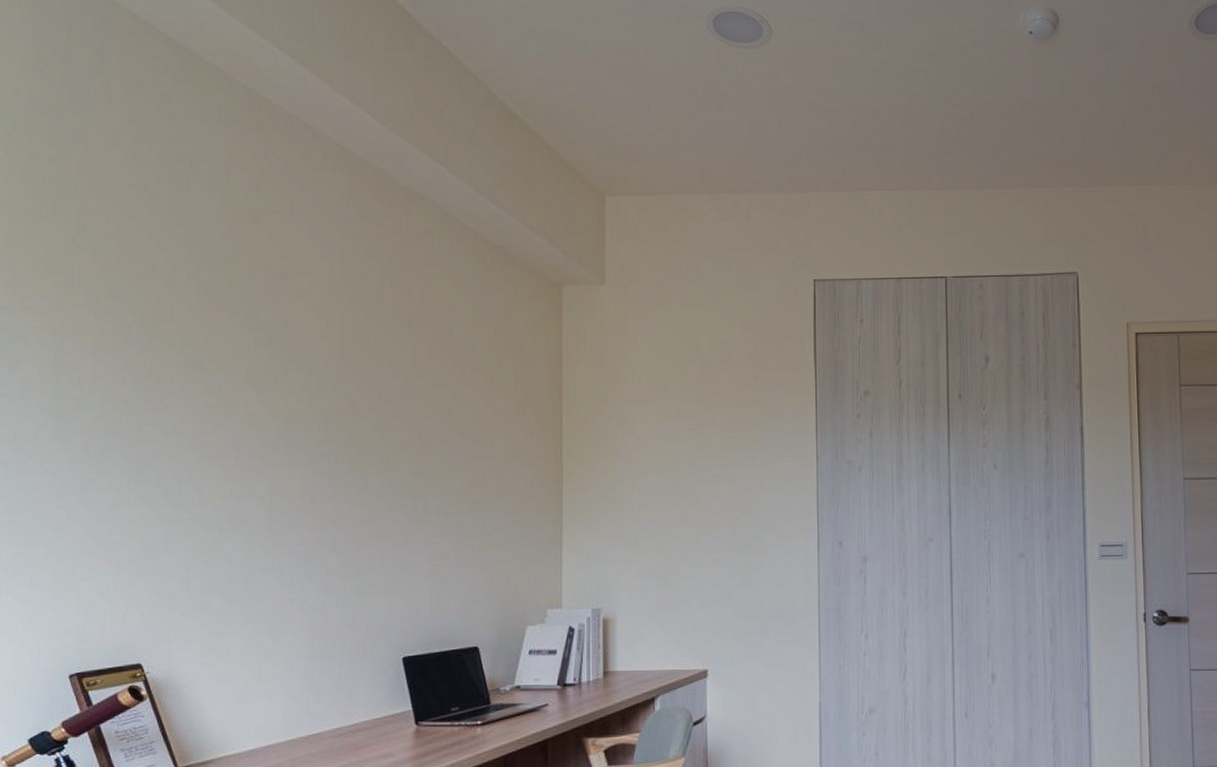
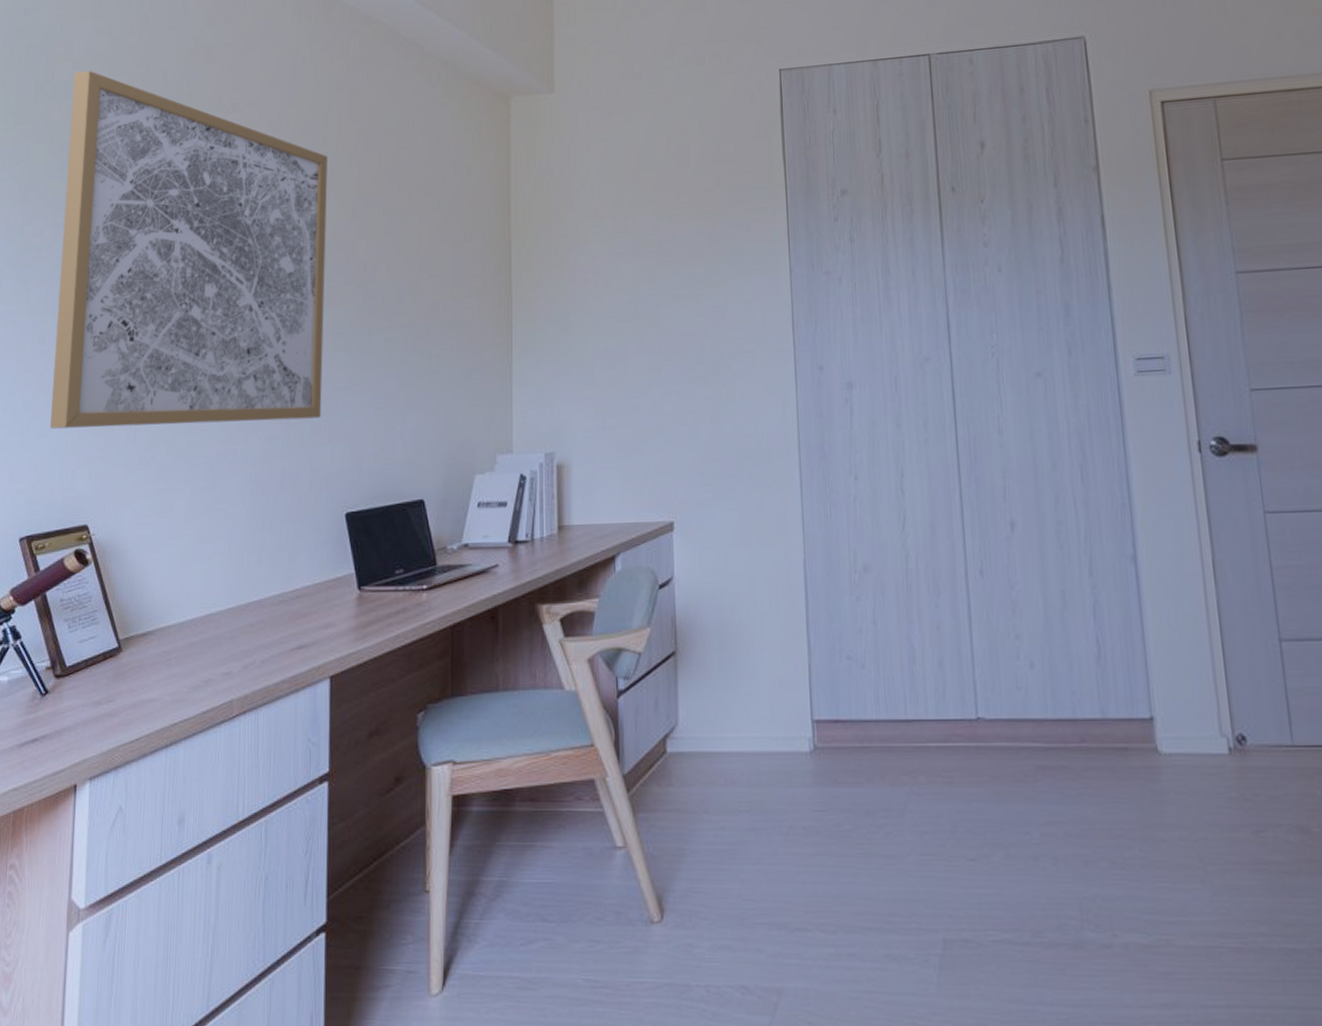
wall art: none [97,225,381,574] -> present [50,70,328,429]

